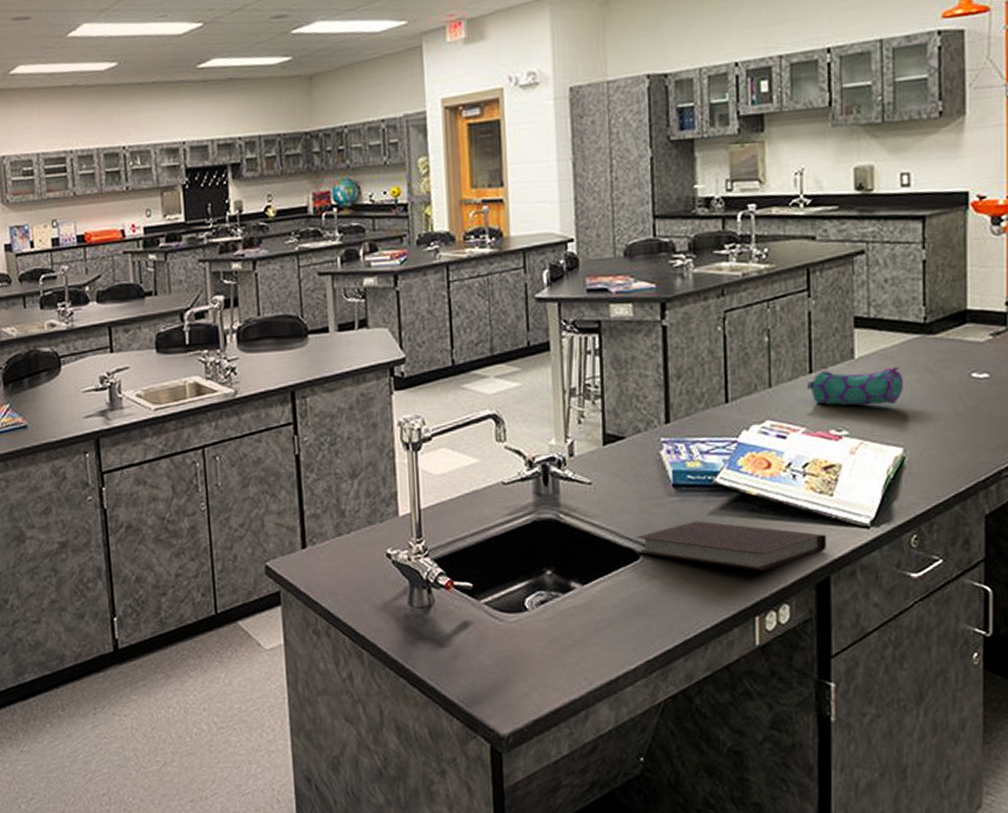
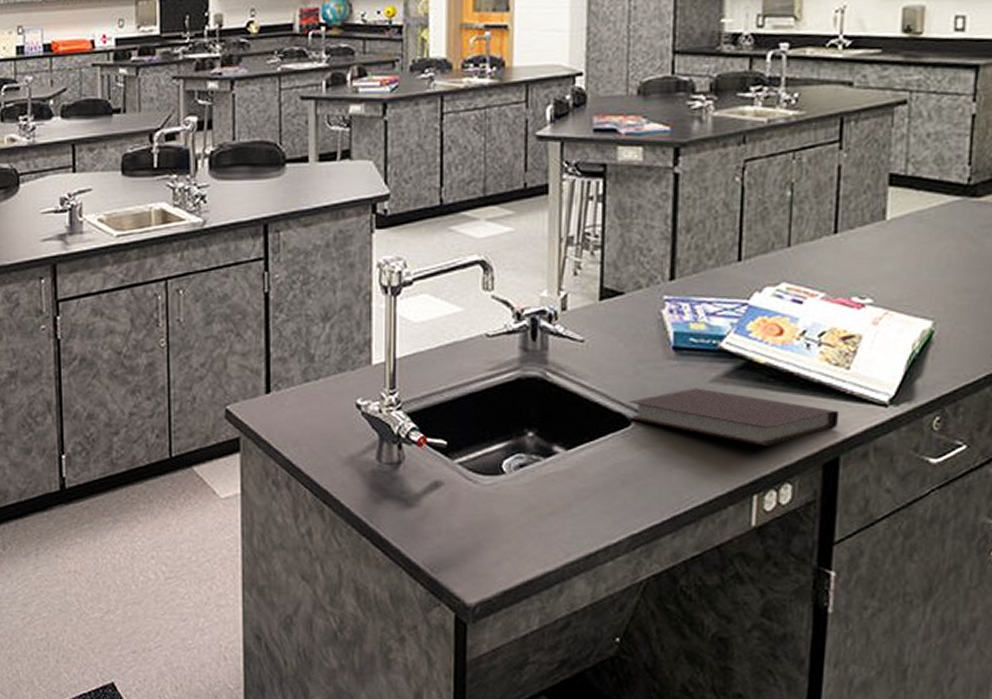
pencil case: present [806,366,903,406] -> none [829,230,939,273]

